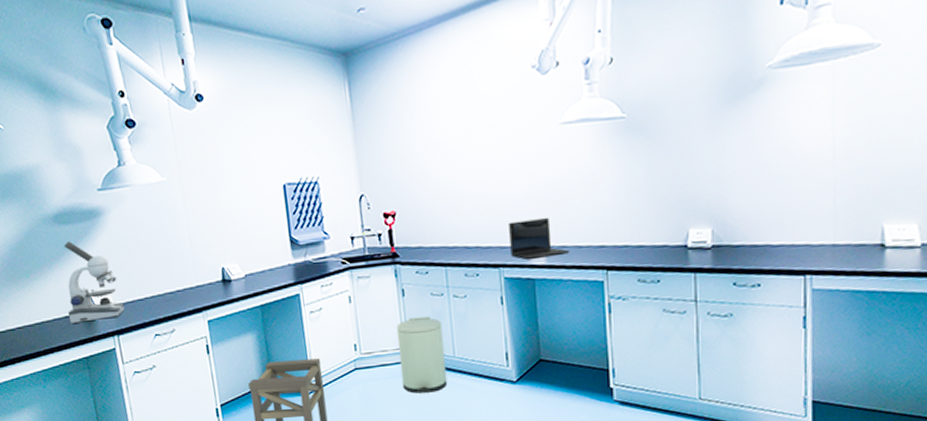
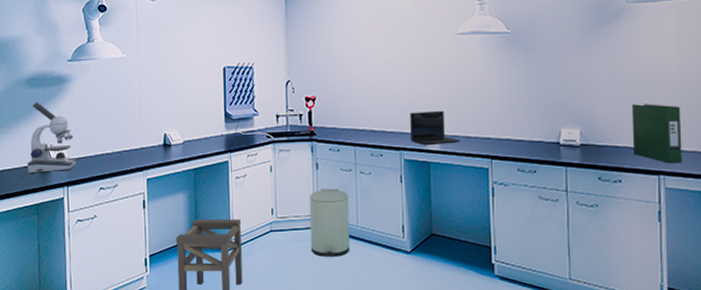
binder: none [774,191,834,261] -> present [632,104,682,164]

